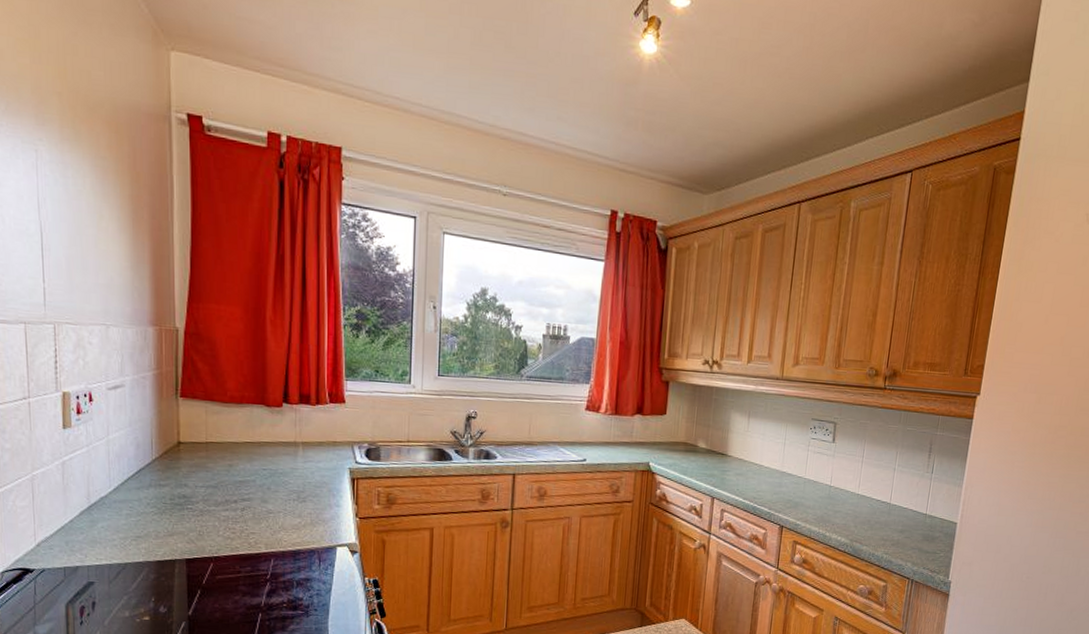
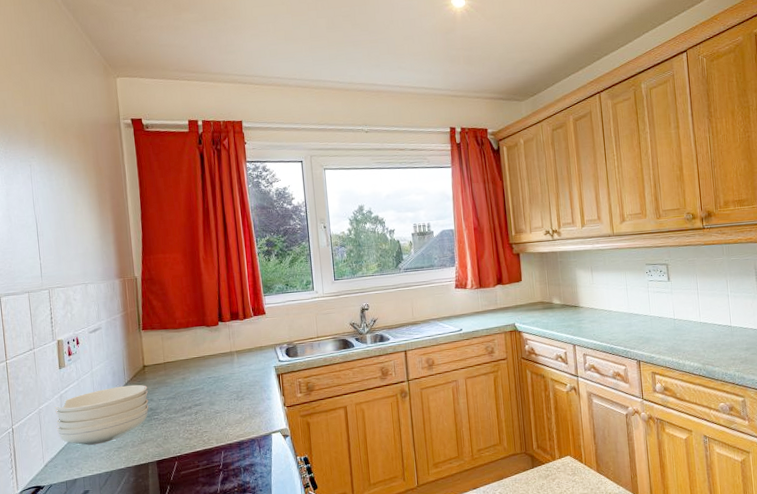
bowl: none [54,462,183,529] -> present [55,384,149,445]

